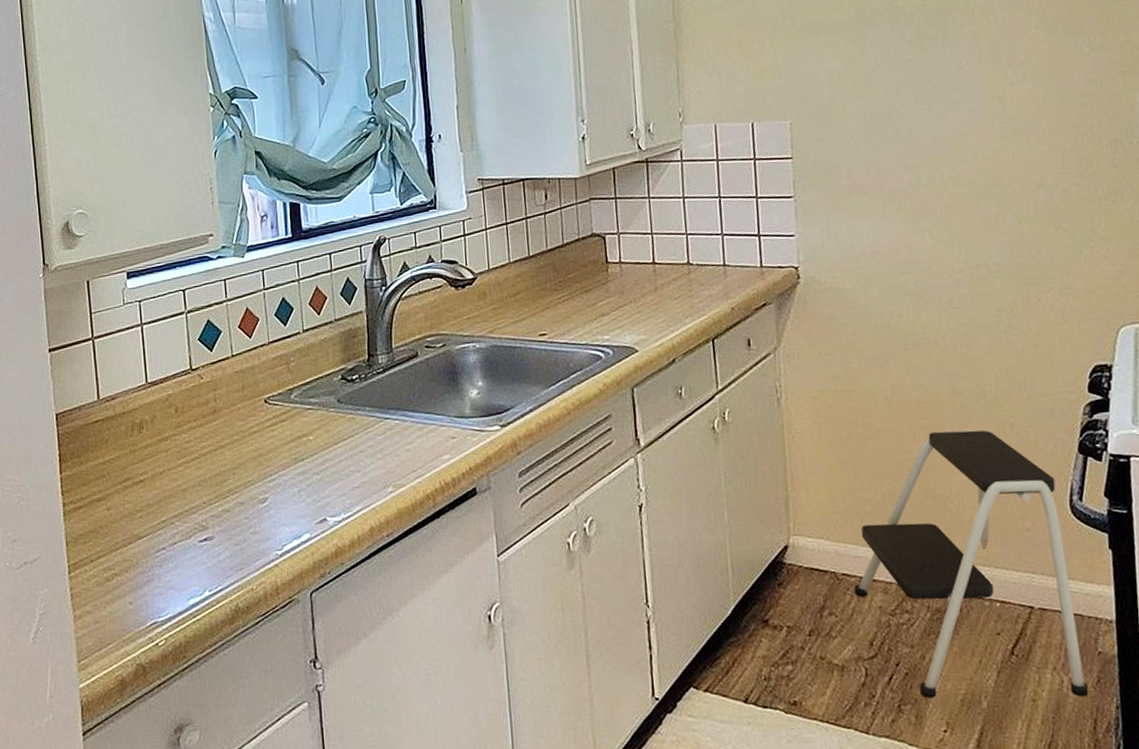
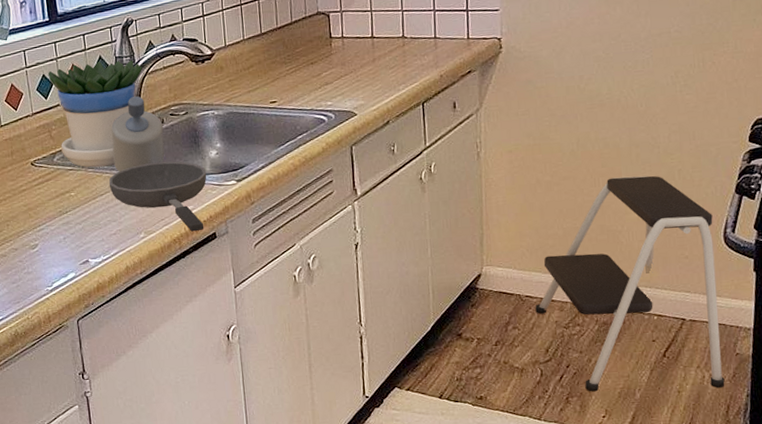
flowerpot: none [289,284,395,407] -> present [48,61,142,168]
frying pan: none [353,401,467,487] -> present [108,161,207,232]
soap dispenser: none [357,324,418,413] -> present [111,96,165,172]

